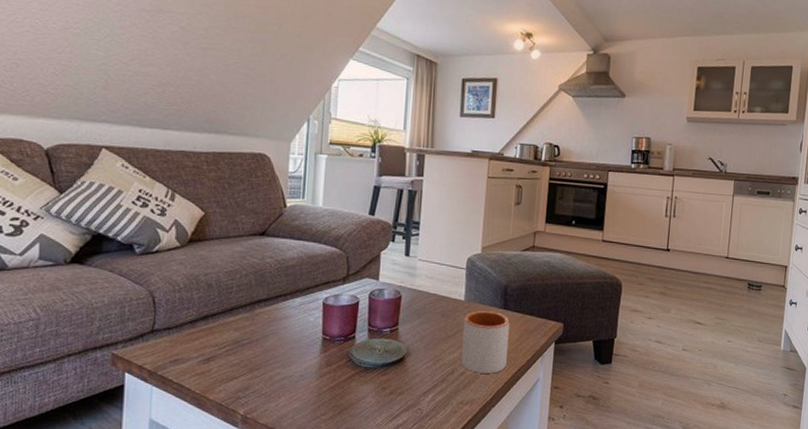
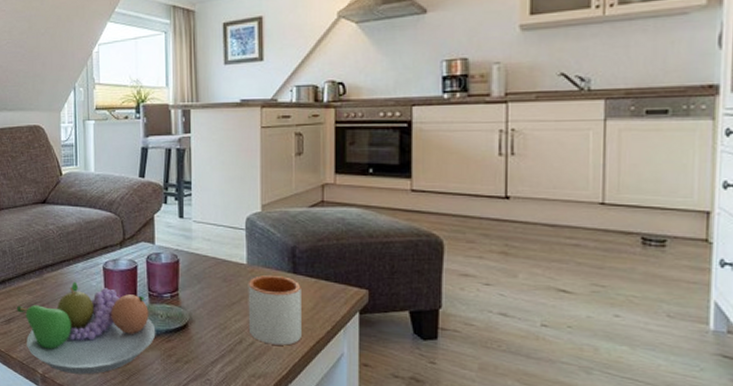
fruit bowl: none [220,317,373,412] -> present [17,281,156,375]

